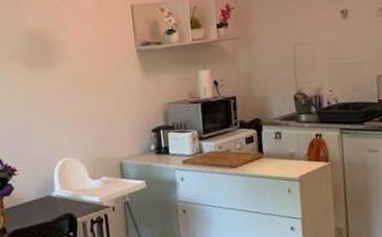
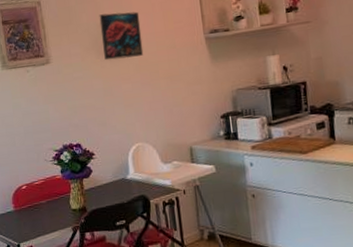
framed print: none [24,20,73,70] -> present [99,11,144,61]

